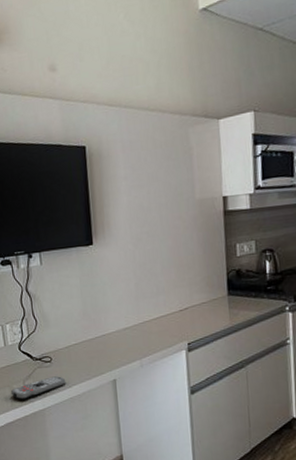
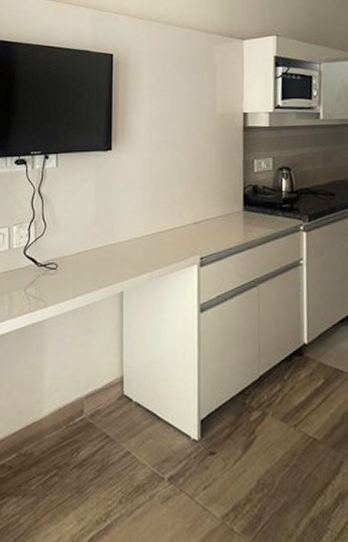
remote control: present [10,376,66,400] -> none [9,285,70,309]

